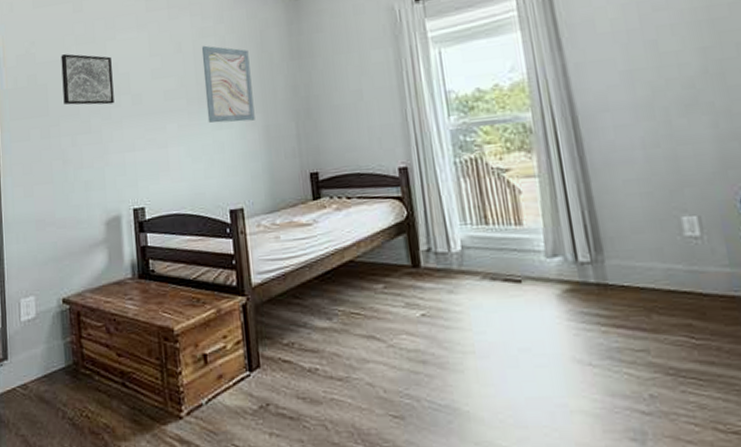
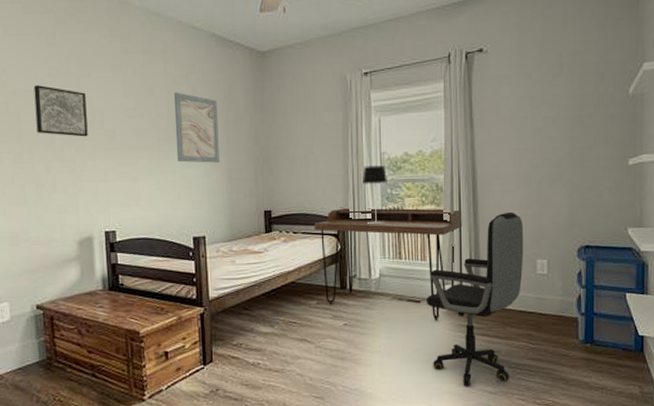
desk: none [371,154,566,307] -> present [314,208,463,321]
table lamp: none [425,107,460,182] -> present [362,165,387,225]
office chair: none [529,153,669,402] -> present [427,211,524,386]

